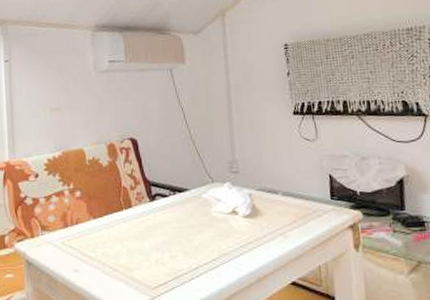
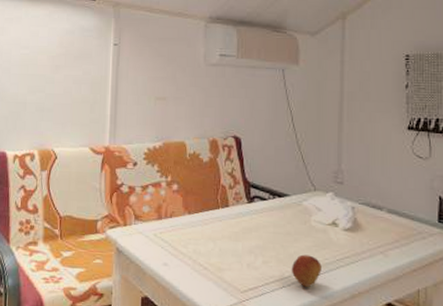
fruit: none [197,245,227,276] -> present [291,254,322,287]

